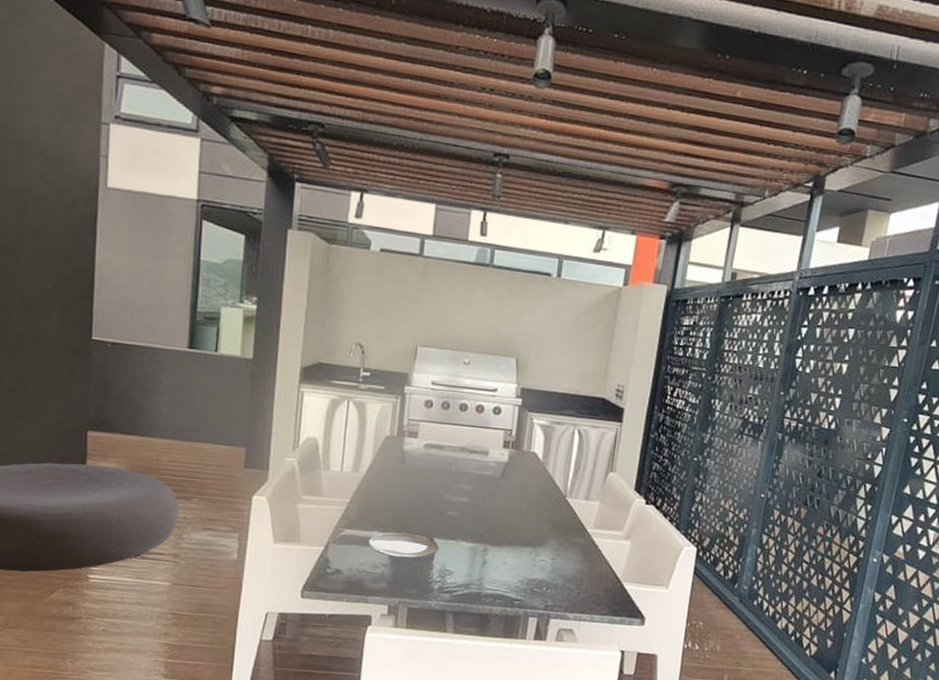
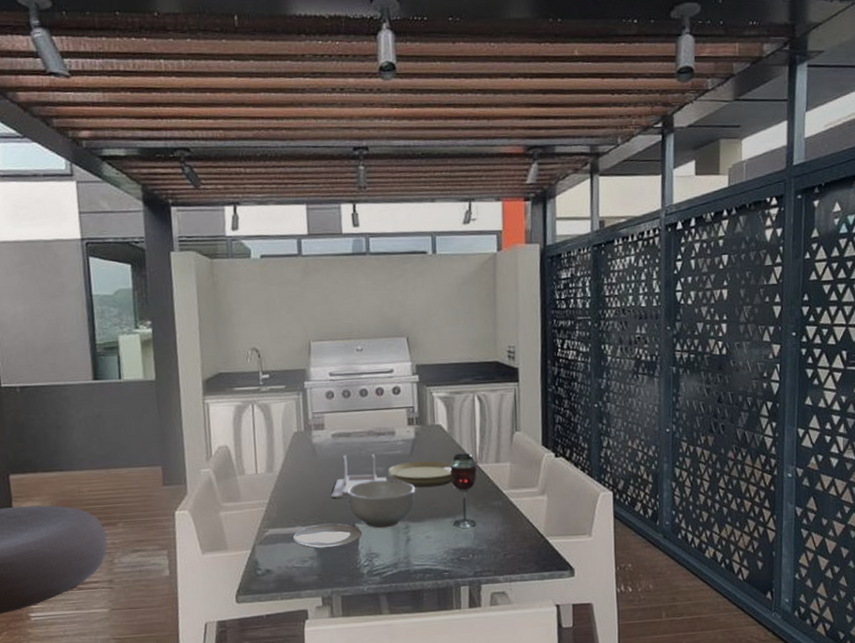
napkin holder: none [413,467,473,510] -> present [331,453,387,498]
bowl: none [430,497,500,547] -> present [347,480,415,529]
plate: none [474,484,541,515] -> present [387,460,452,488]
wineglass: none [533,484,566,560] -> present [449,453,478,528]

